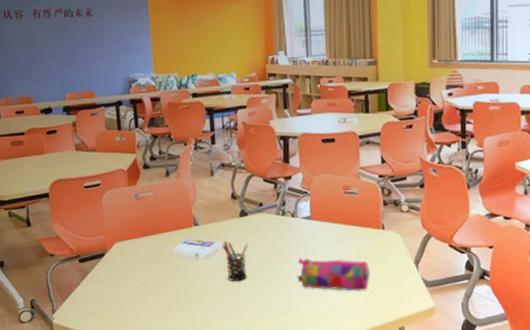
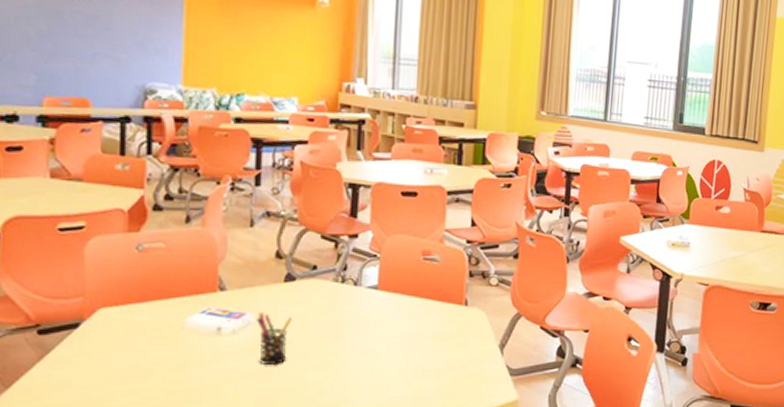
pencil case: present [297,258,371,292] -> none [353,337,447,381]

